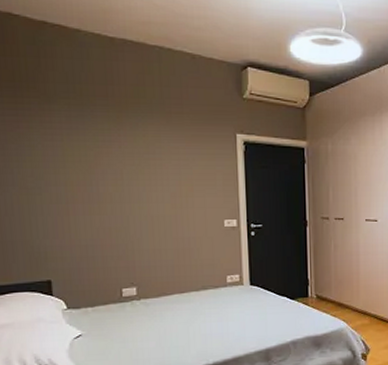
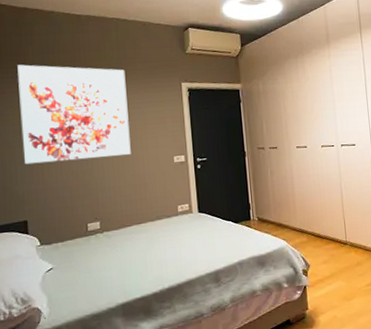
wall art: none [35,94,174,216] -> present [17,64,131,165]

